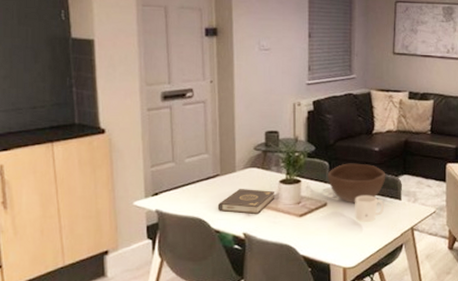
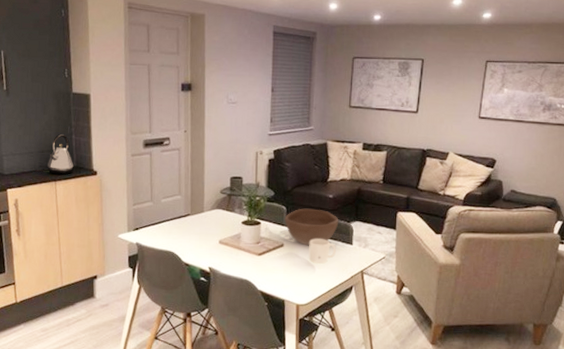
kettle: none [40,87,76,135] -> present [47,134,74,175]
book: present [217,189,275,215] -> none [187,228,238,252]

